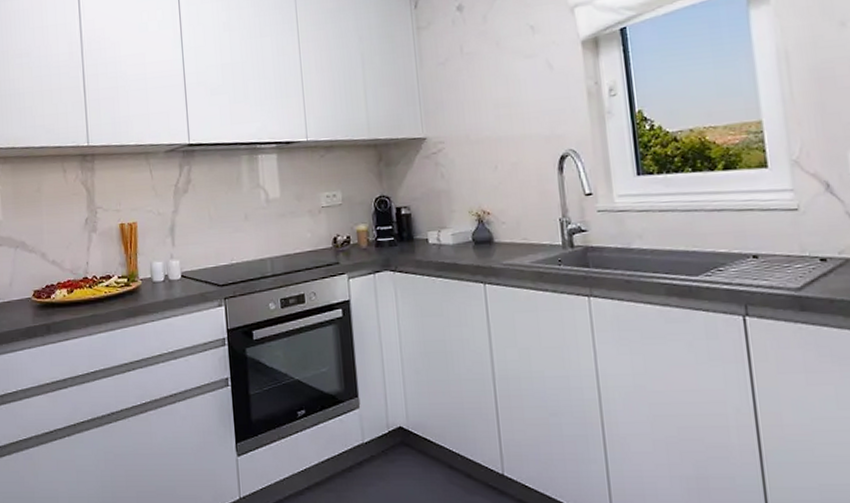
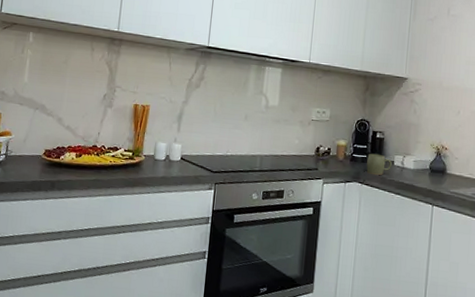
mug: none [395,233,426,260] -> present [366,153,392,176]

